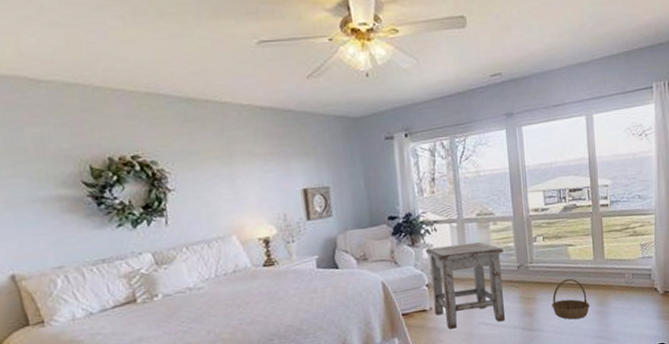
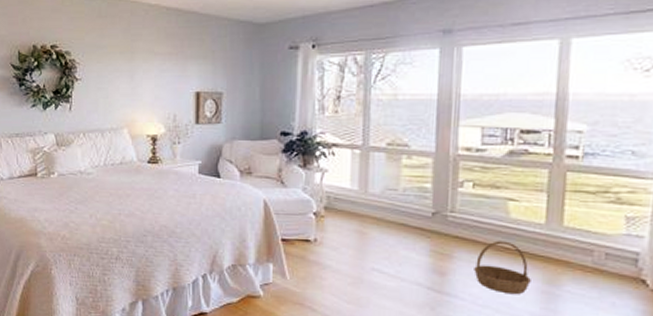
stool: present [425,242,505,329] -> none [318,173,416,274]

